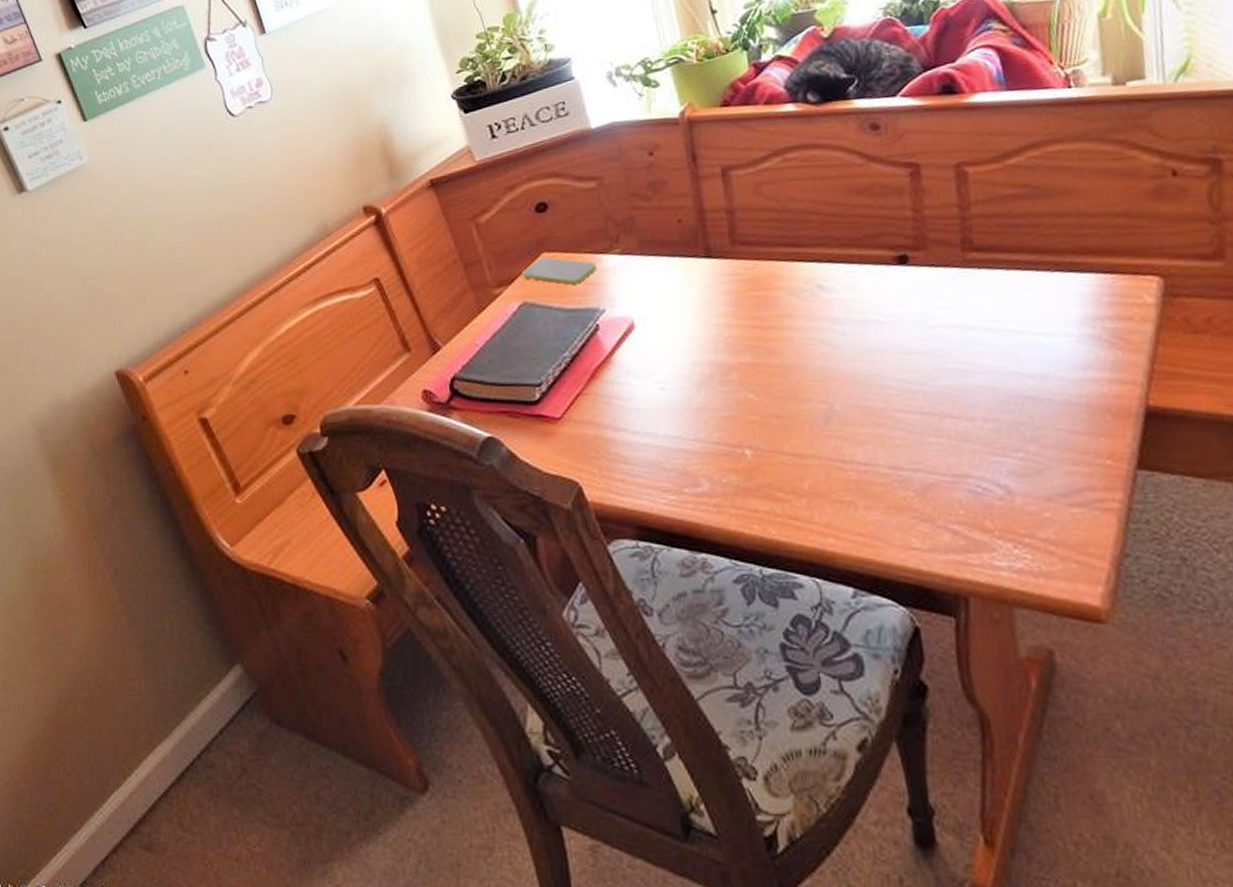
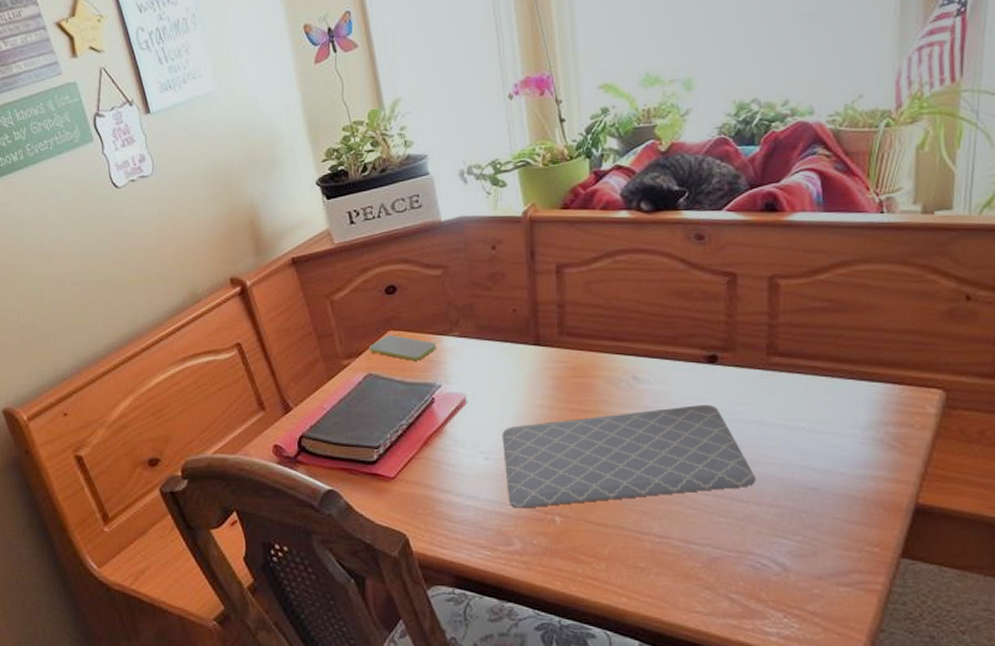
placemat: none [678,311,965,443] -> present [503,405,756,508]

